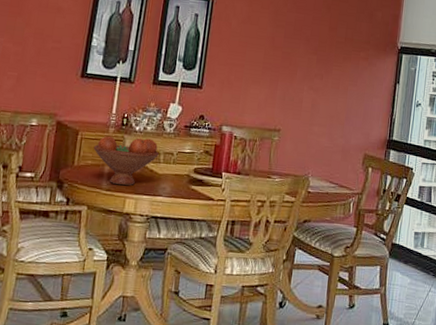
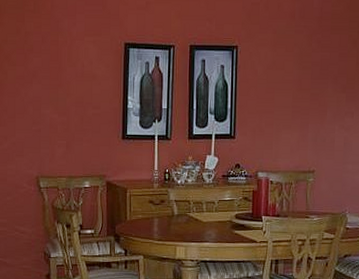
fruit bowl: present [93,136,159,186] -> none [141,190,201,235]

